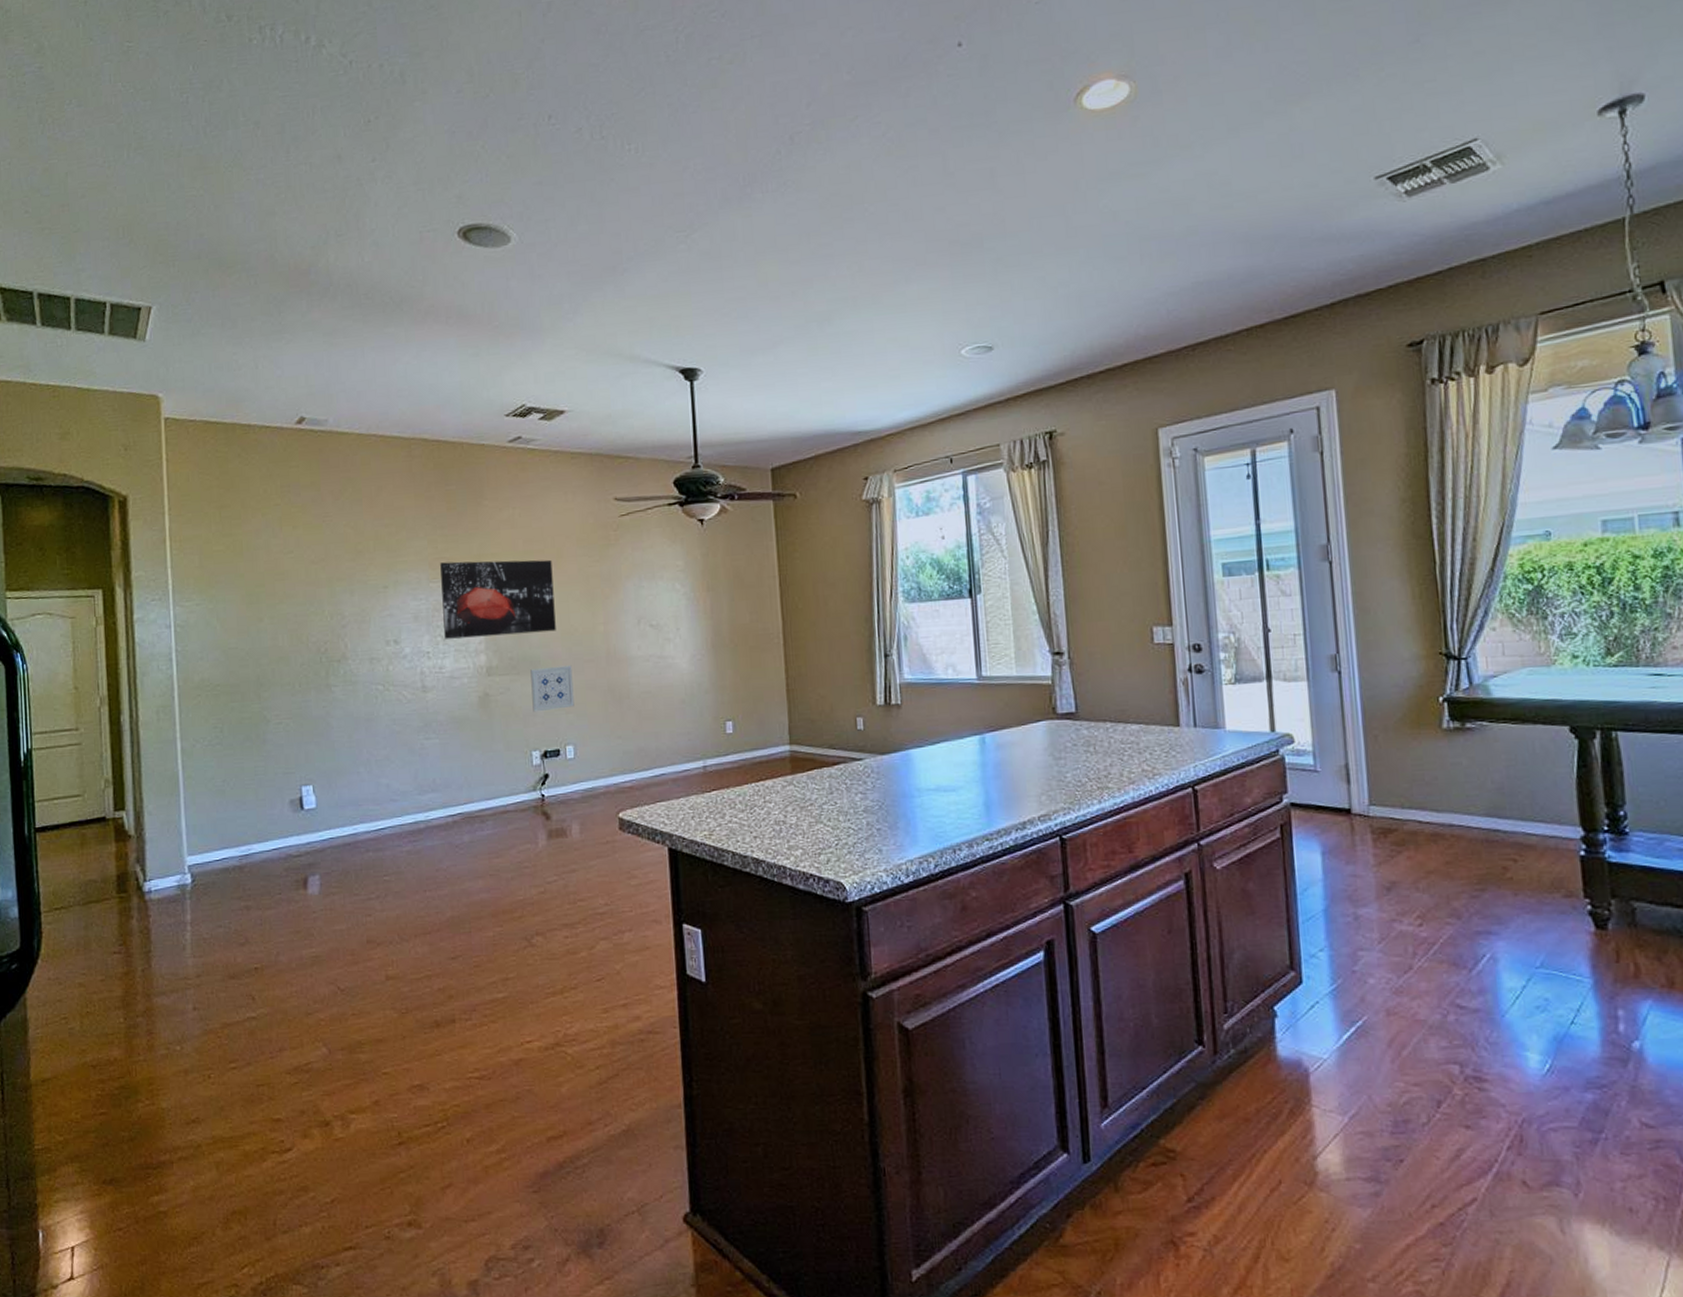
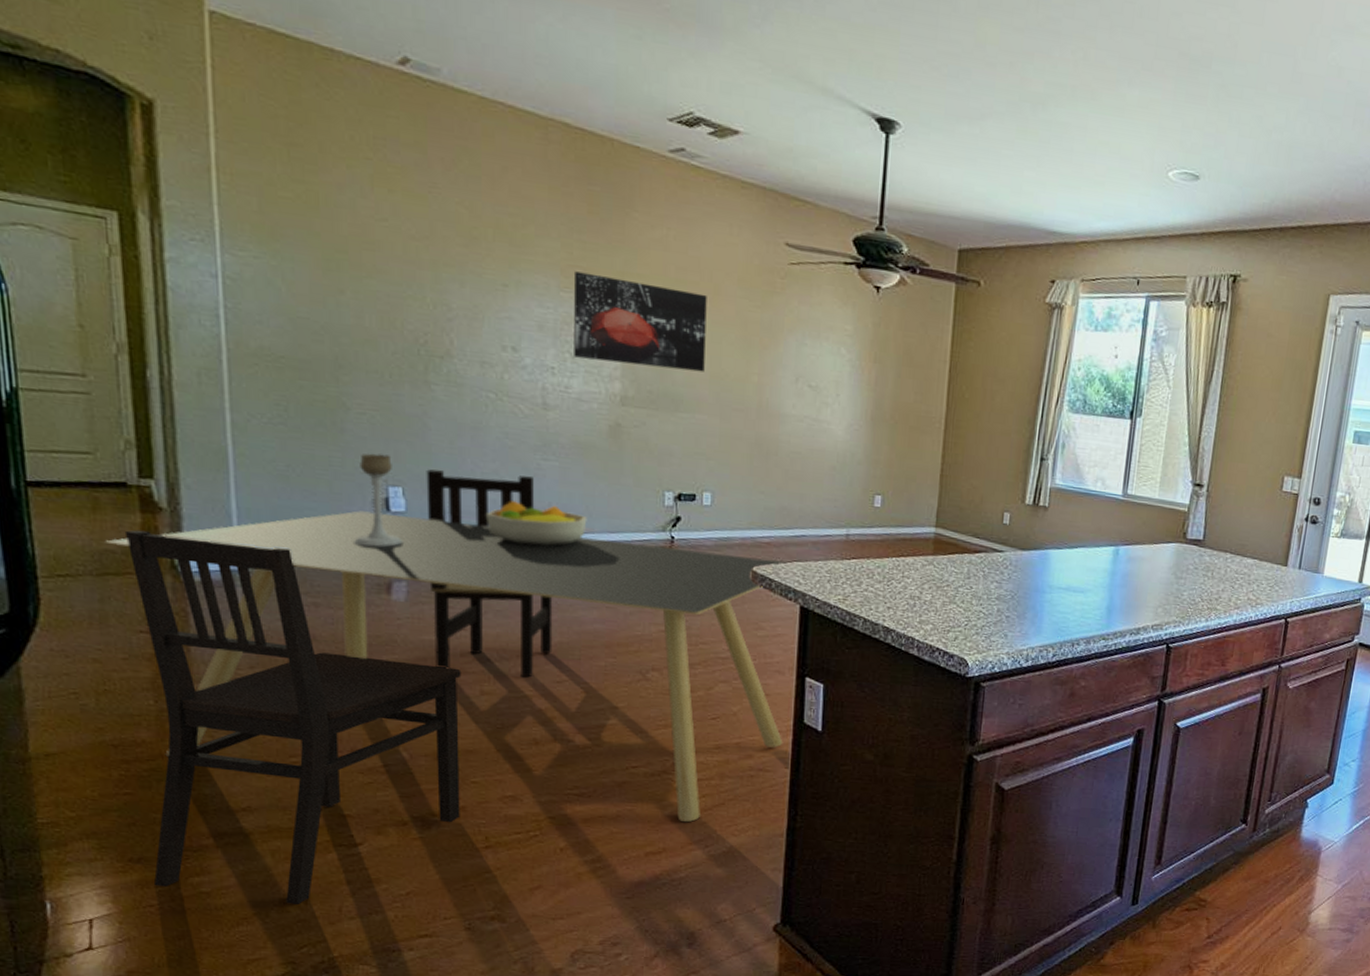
dining table: none [89,803,669,1100] -> present [105,511,787,823]
dining chair: none [103,857,375,1220] -> present [124,529,462,904]
candle holder: none [276,757,315,846] -> present [354,453,403,547]
dining chair: none [331,757,446,957] -> present [426,469,553,678]
fruit bowl: none [382,781,467,824] -> present [487,501,587,546]
wall art: present [530,665,575,712] -> none [670,407,718,454]

